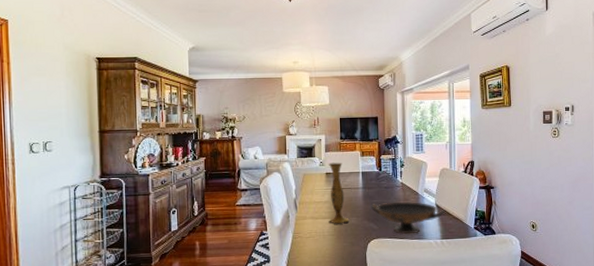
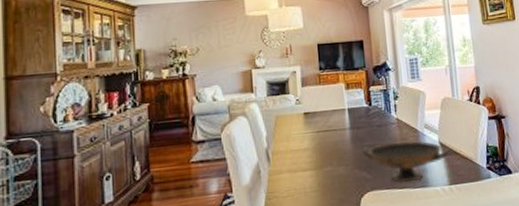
vase: present [328,162,350,224] -> none [305,98,337,176]

